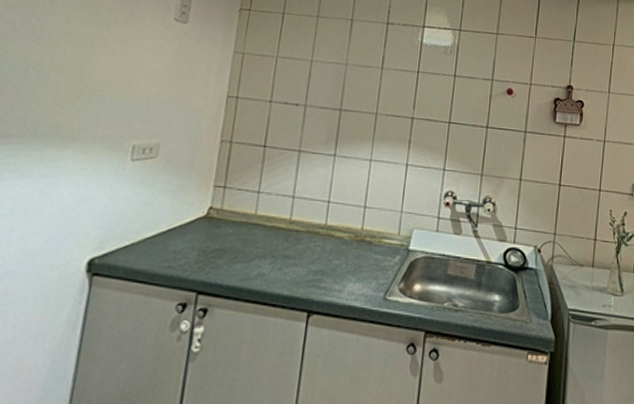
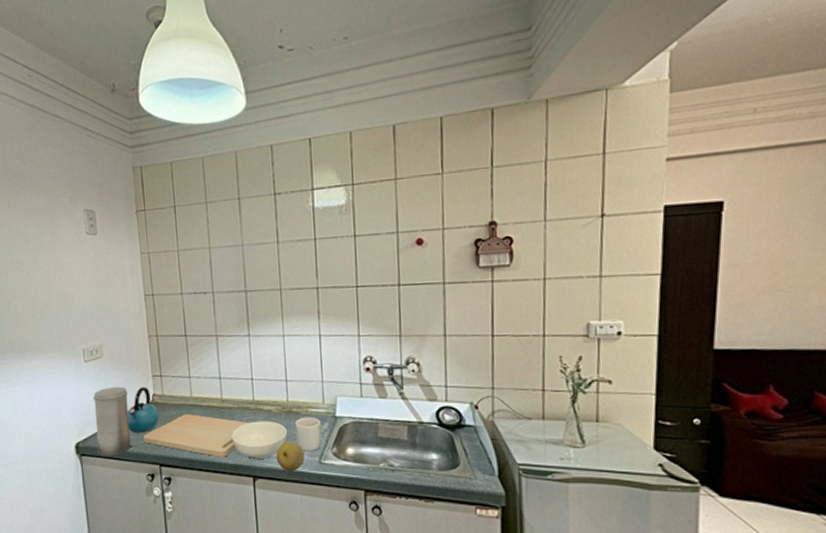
canister: none [116,193,179,280] -> present [93,386,131,457]
kettle: none [167,197,212,252] -> present [127,387,160,433]
cutting board: none [183,234,316,288] -> present [143,414,249,458]
bowl: none [292,248,356,293] -> present [231,421,288,460]
fruit: none [337,272,370,307] -> present [276,440,305,472]
mug: none [363,247,392,285] -> present [295,416,321,451]

